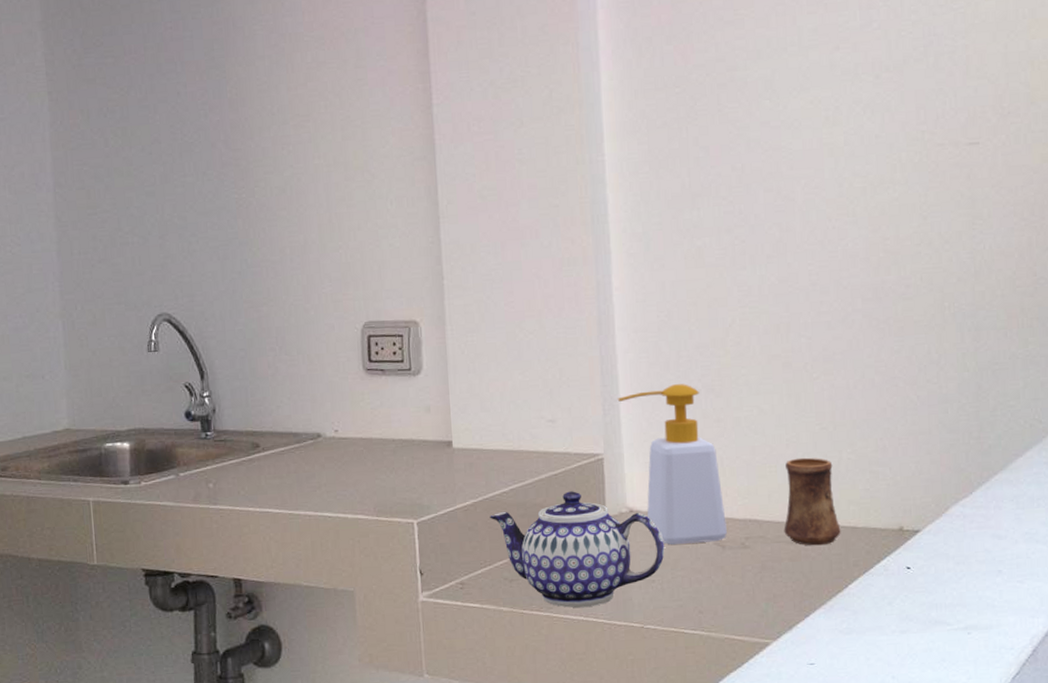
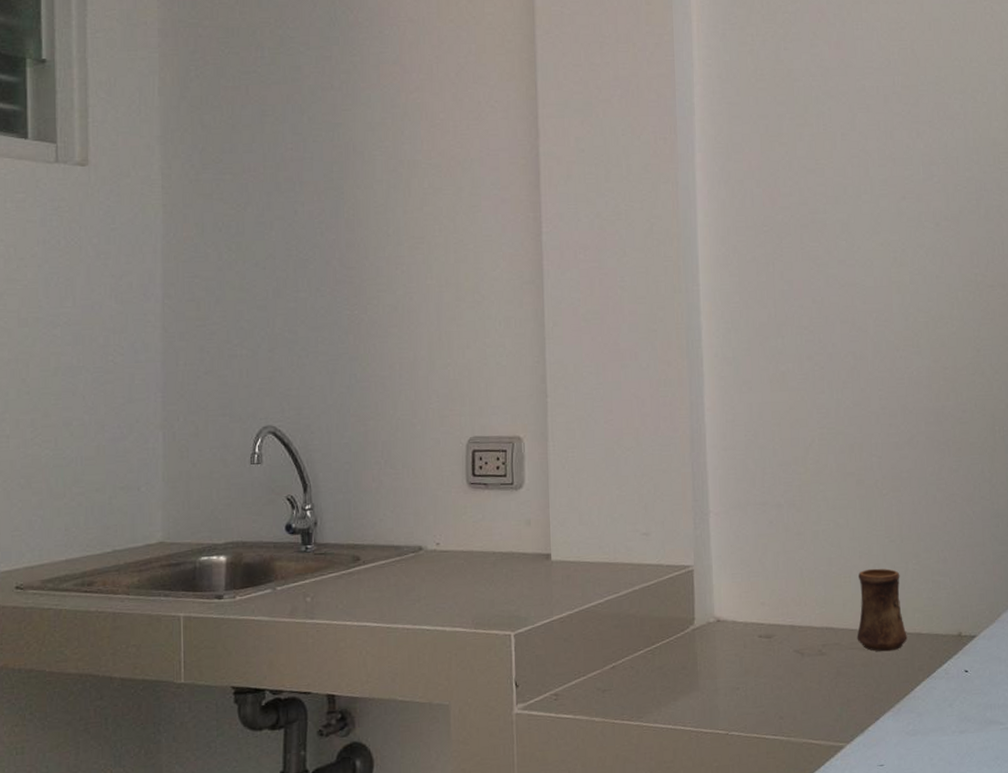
teapot: present [490,491,665,608] -> none [585,602,749,717]
soap bottle: present [617,384,727,546] -> none [707,499,806,654]

